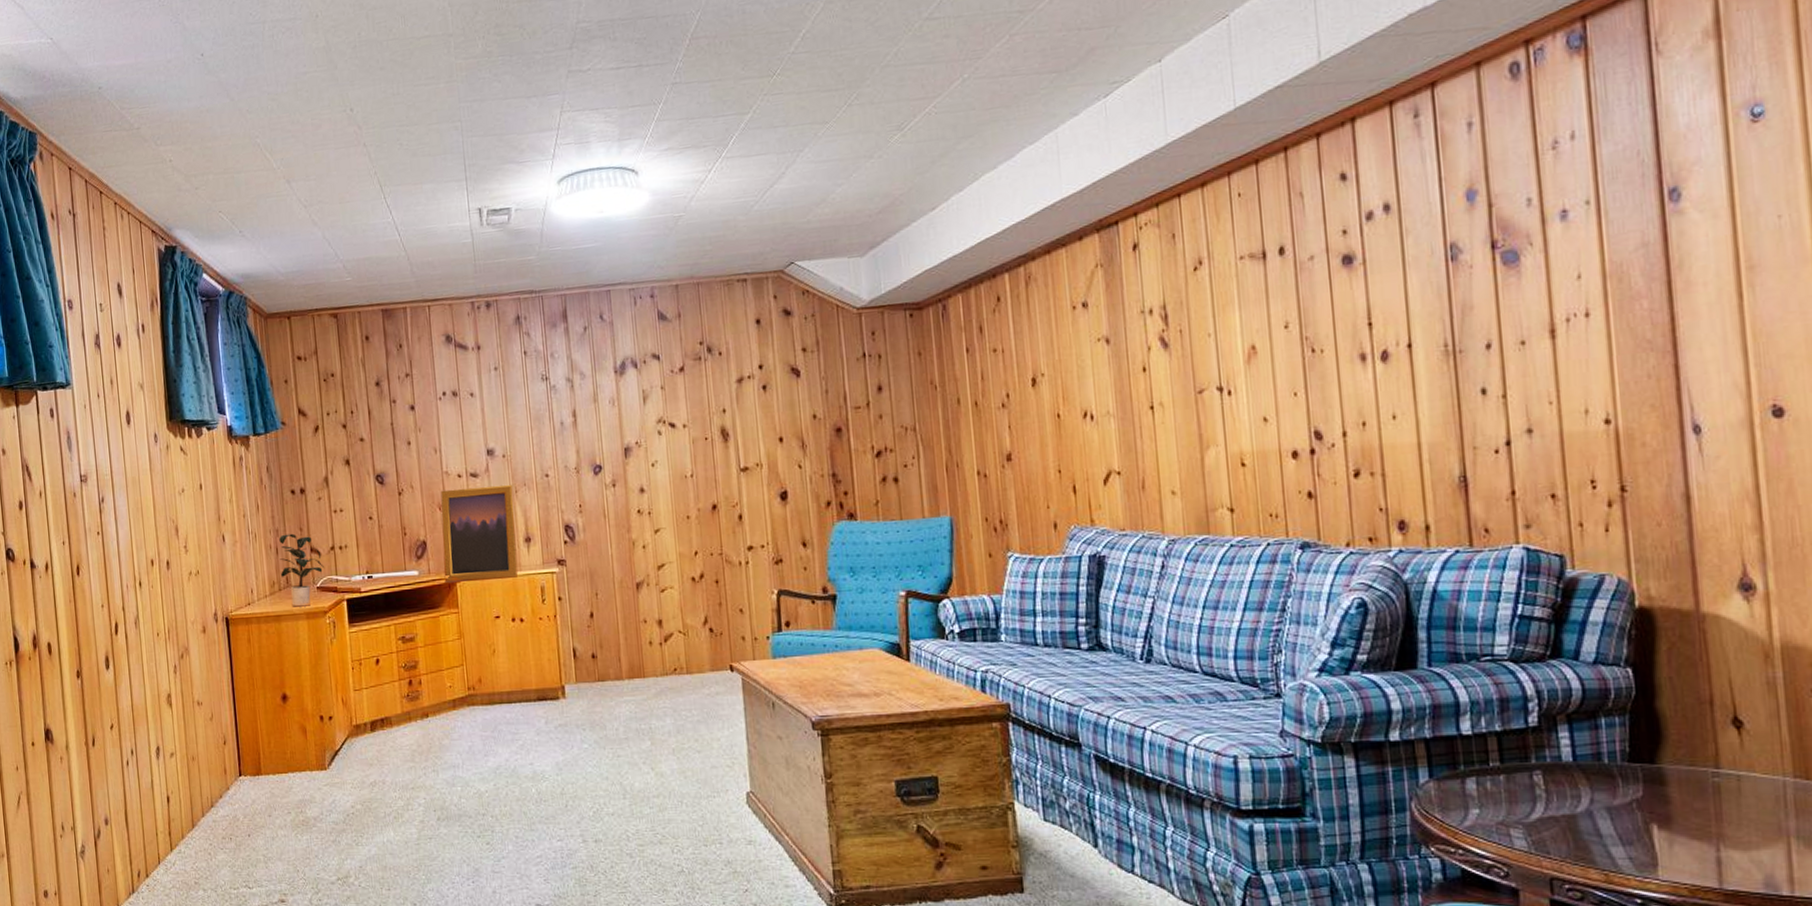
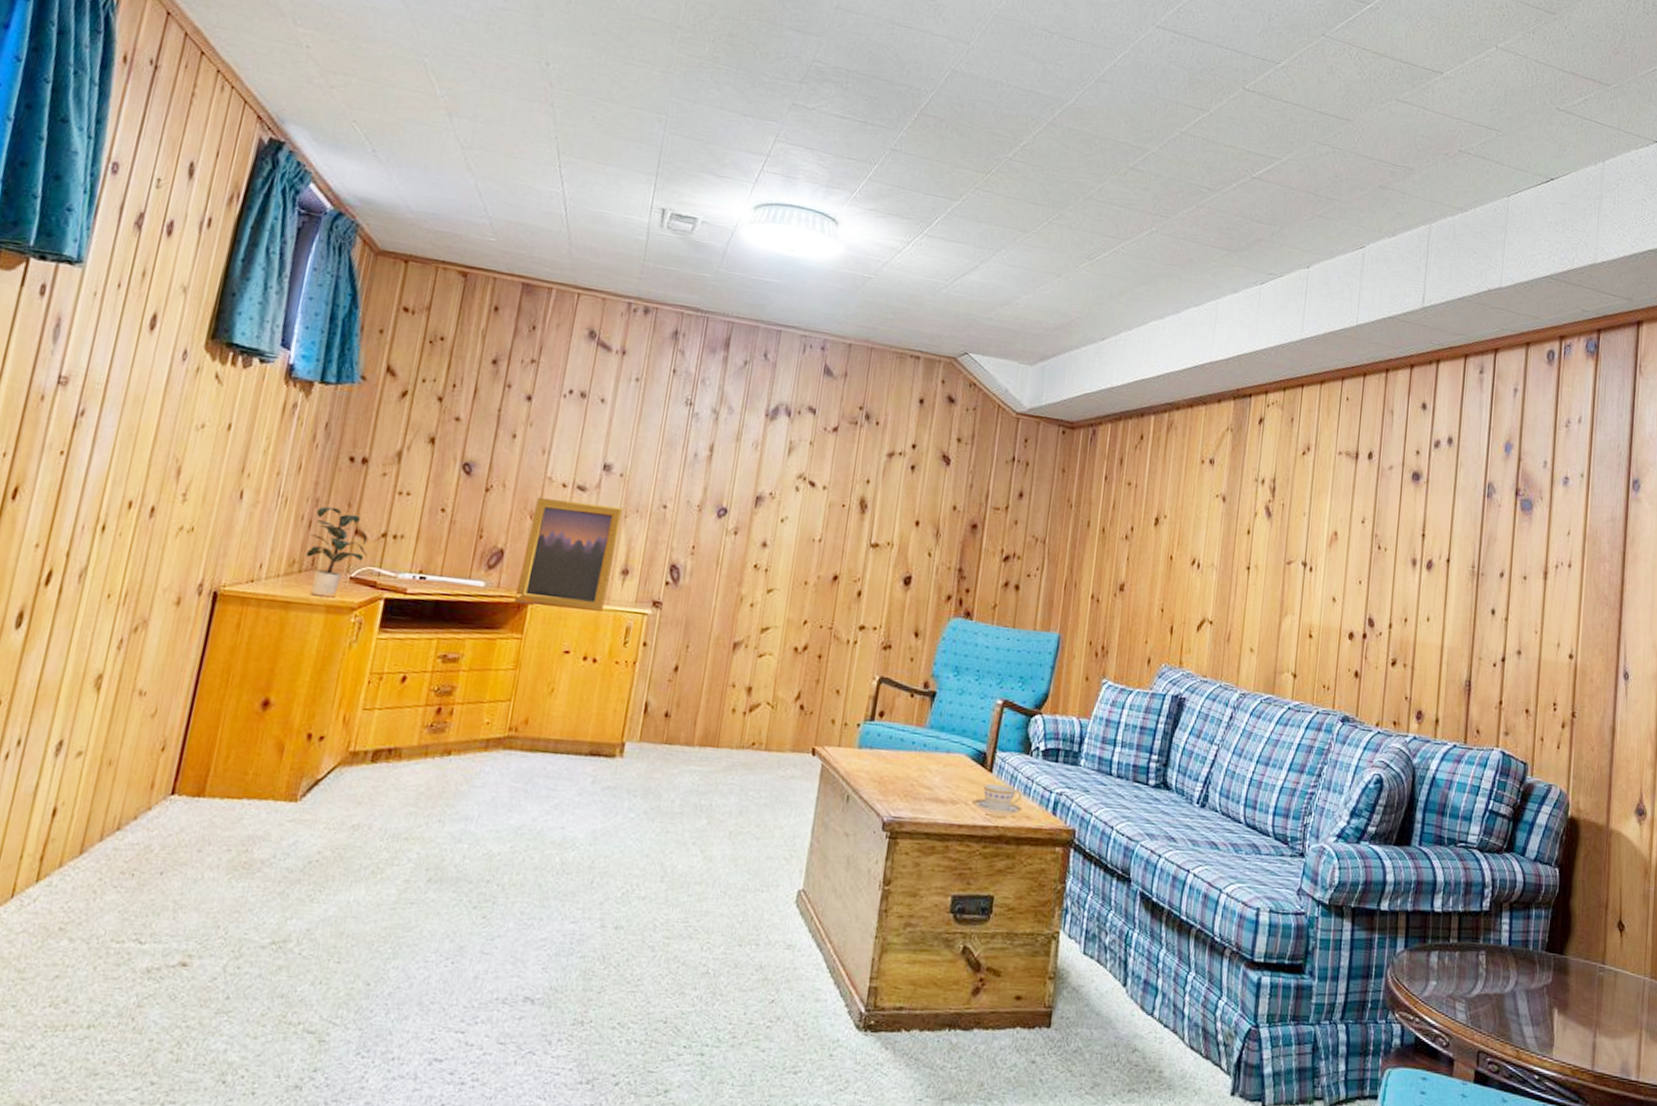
teacup: none [895,671,950,704] -> present [972,783,1023,819]

